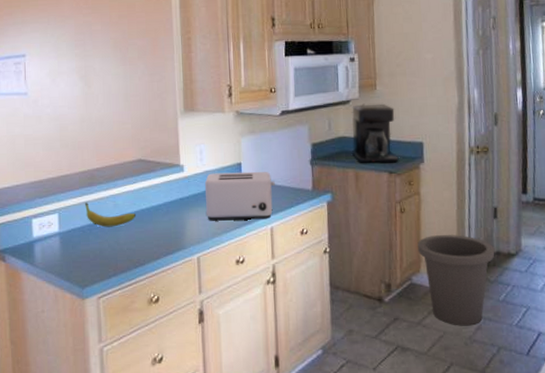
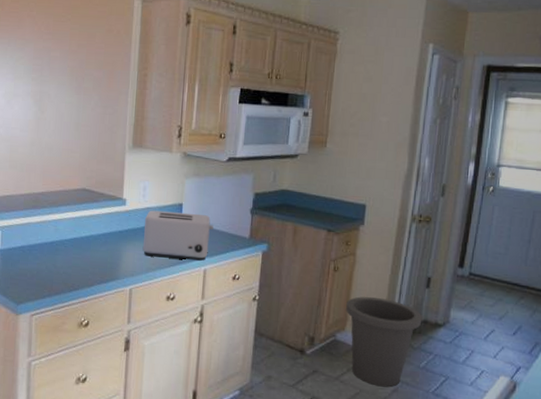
fruit: present [85,203,137,228] -> none [27,224,76,251]
coffee maker: present [351,104,399,164] -> none [292,160,342,222]

